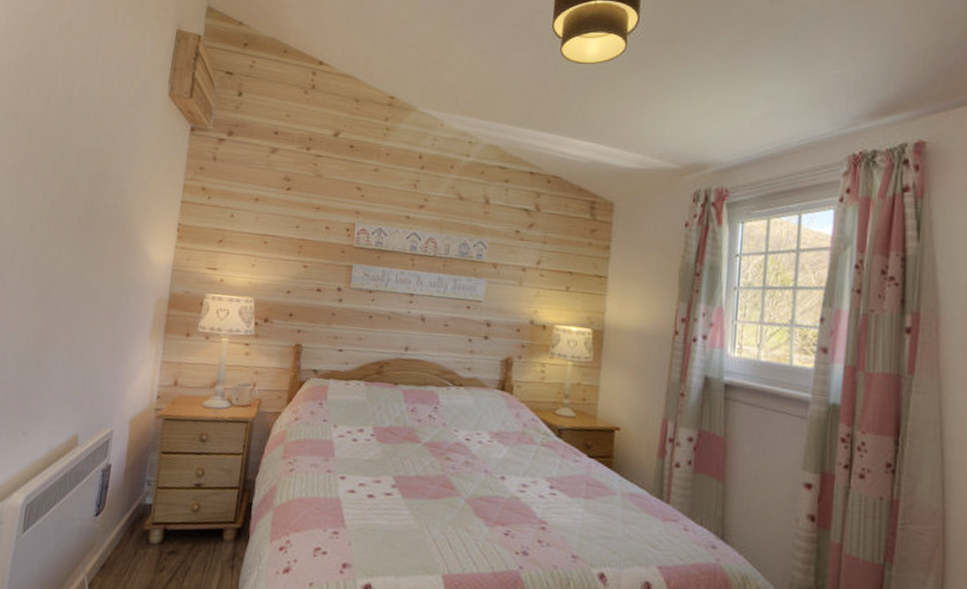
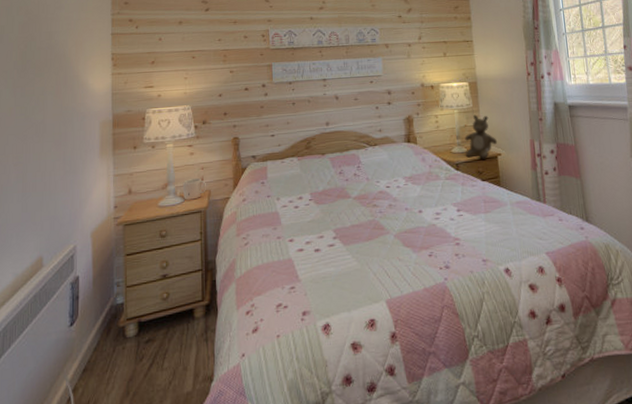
teddy bear: none [572,371,619,431] -> present [465,114,498,159]

